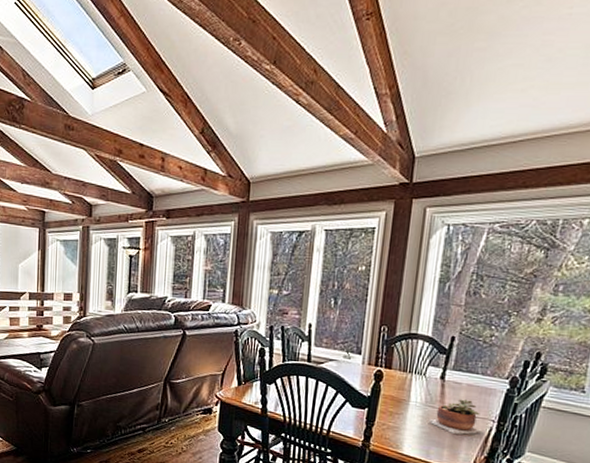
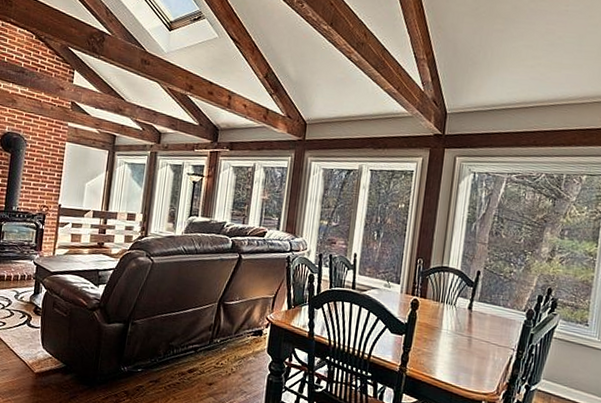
succulent plant: present [428,399,484,435] -> none [457,328,506,362]

